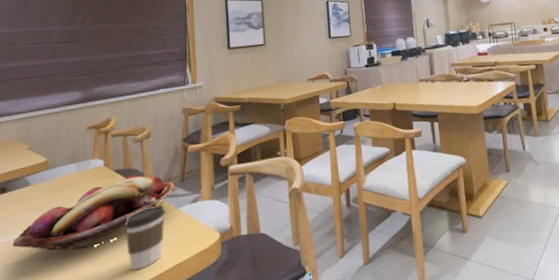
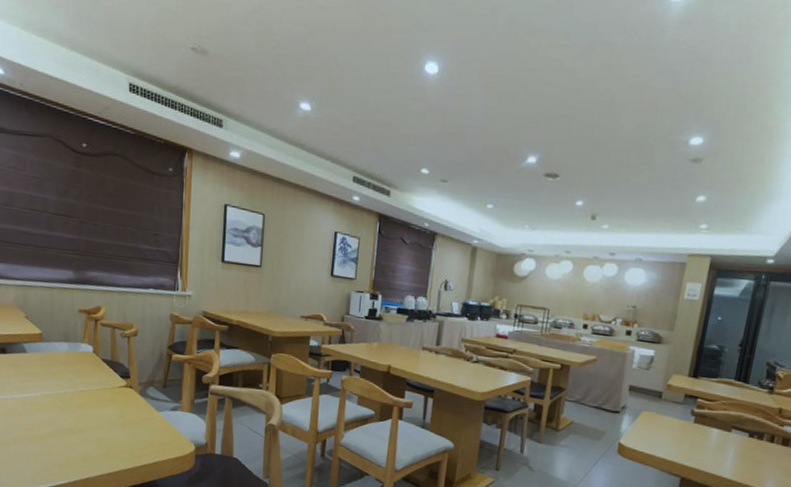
fruit basket: present [12,175,177,251] -> none [11,369,159,425]
coffee cup: present [124,204,165,271] -> none [109,402,146,457]

